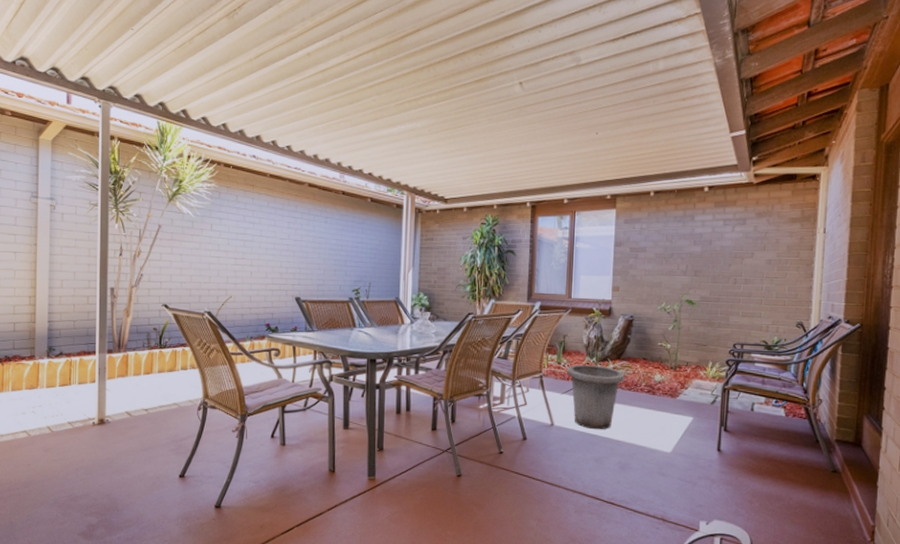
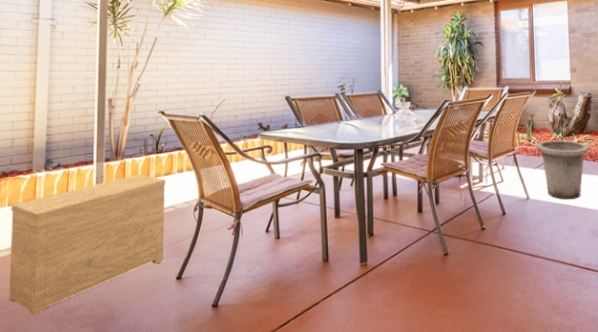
side table: none [15,368,169,500] -> present [9,174,166,315]

